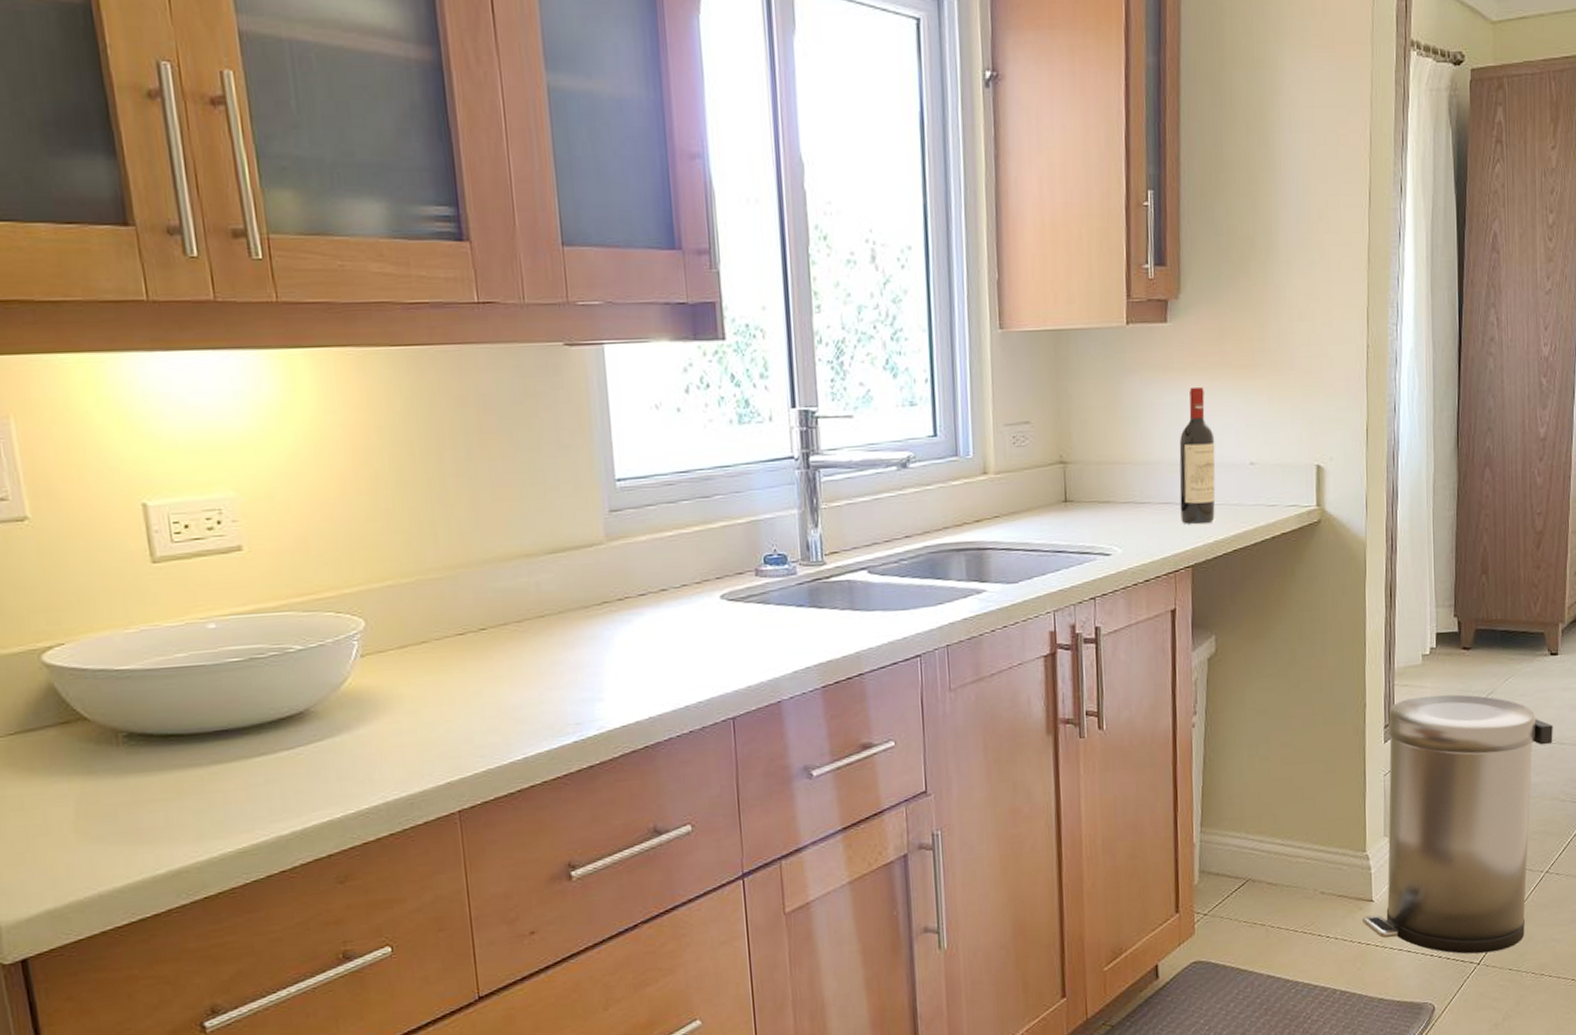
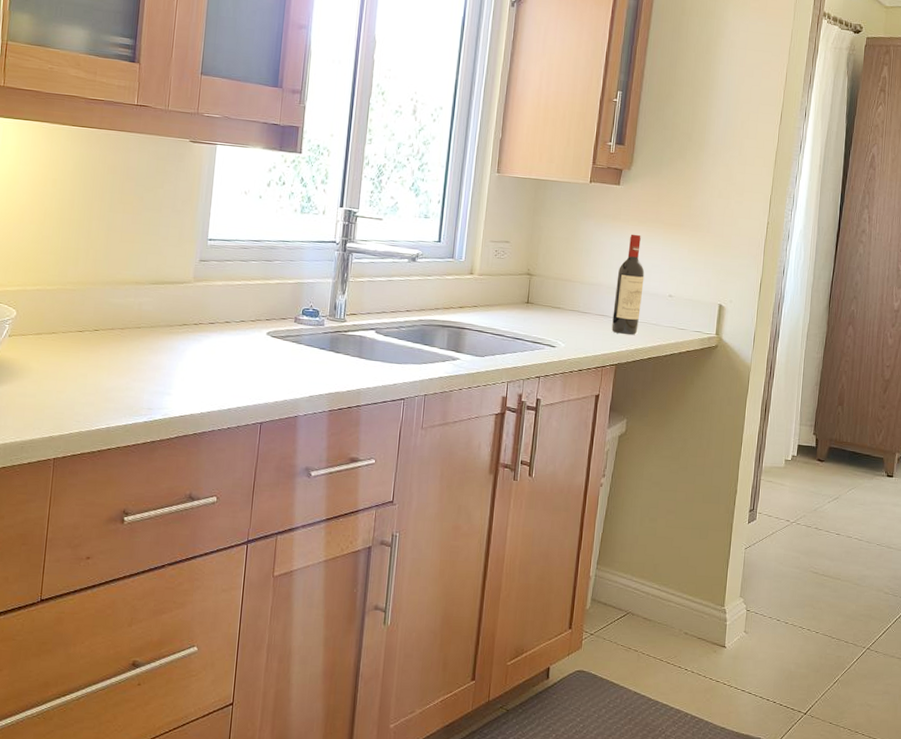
pedal bin: present [1362,694,1553,954] -> none [715,491,884,706]

